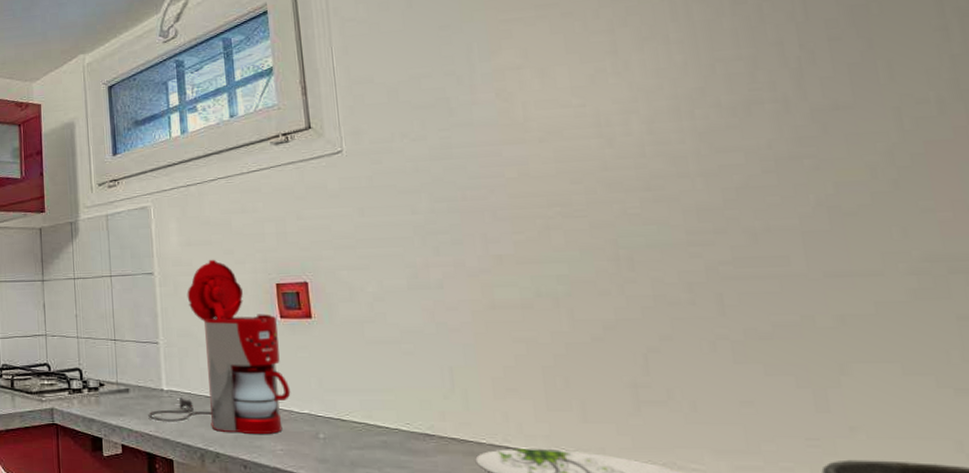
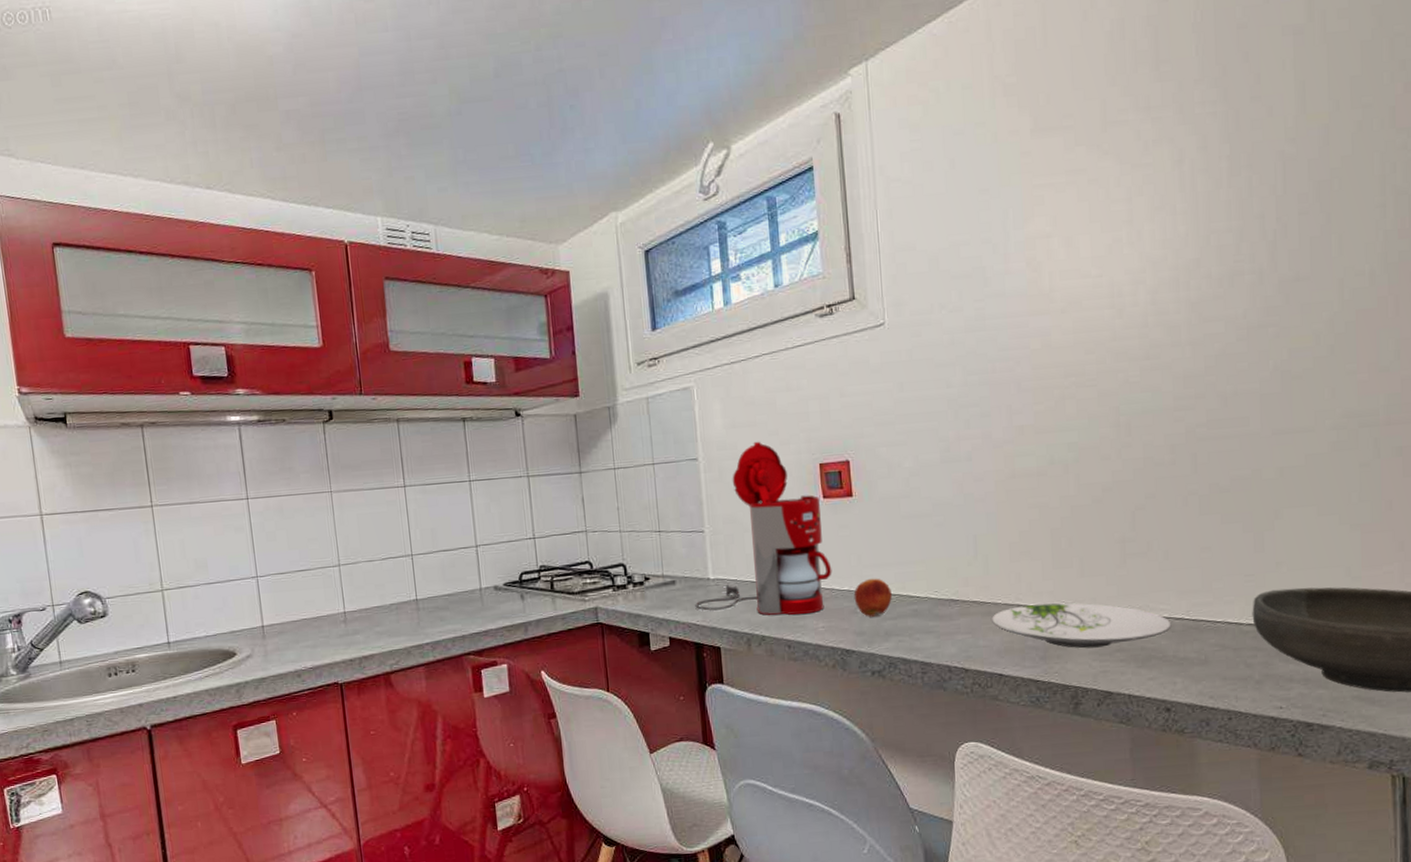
apple: none [314,403,358,444] -> present [854,578,892,617]

